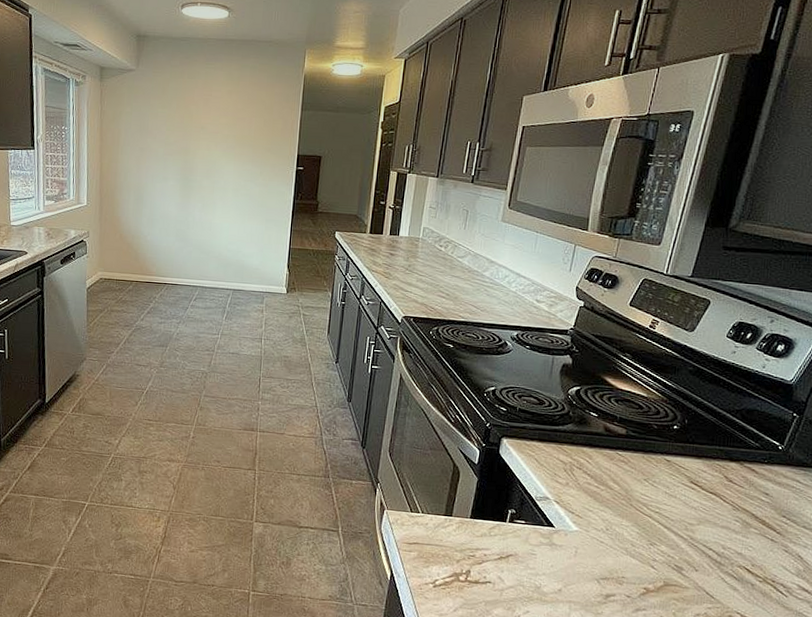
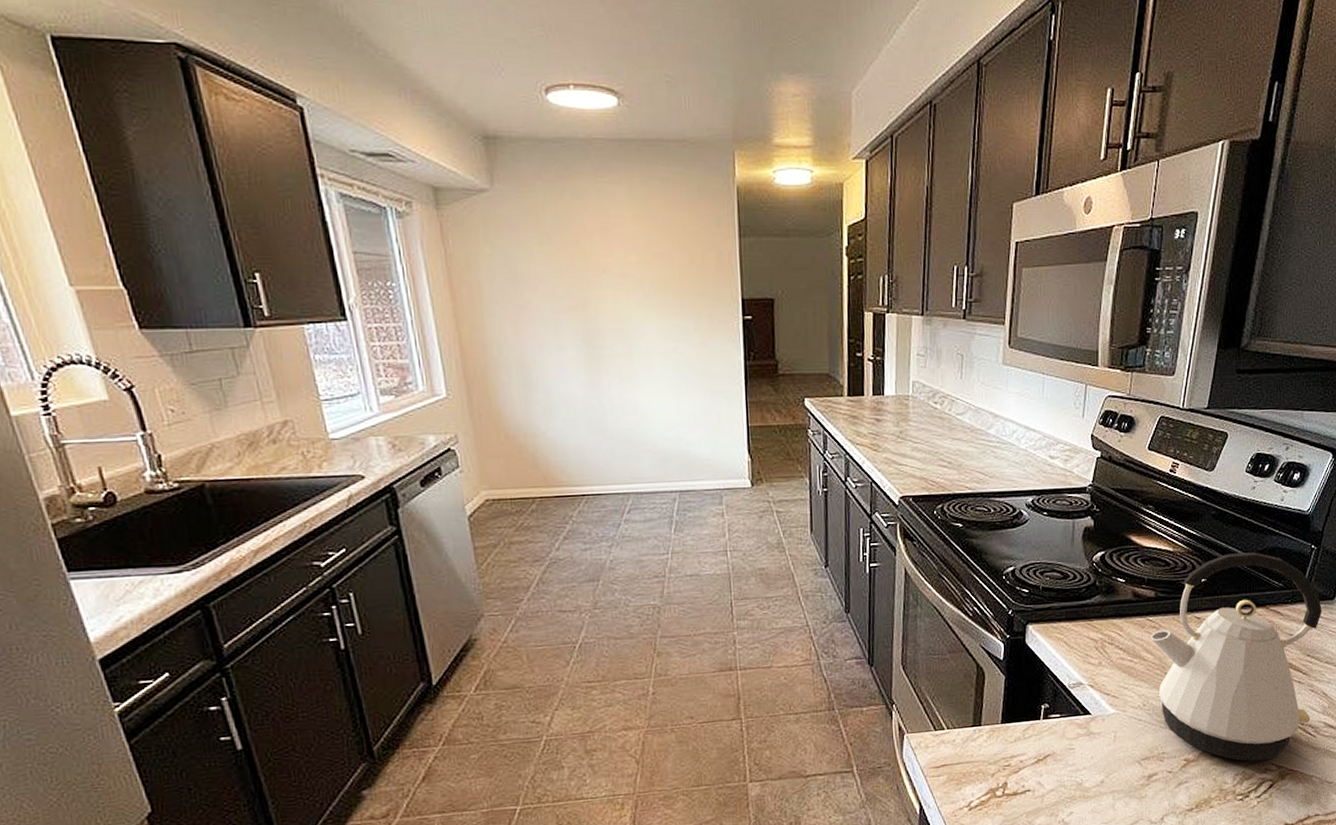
kettle: none [617,407,802,608] -> present [1149,552,1322,762]

